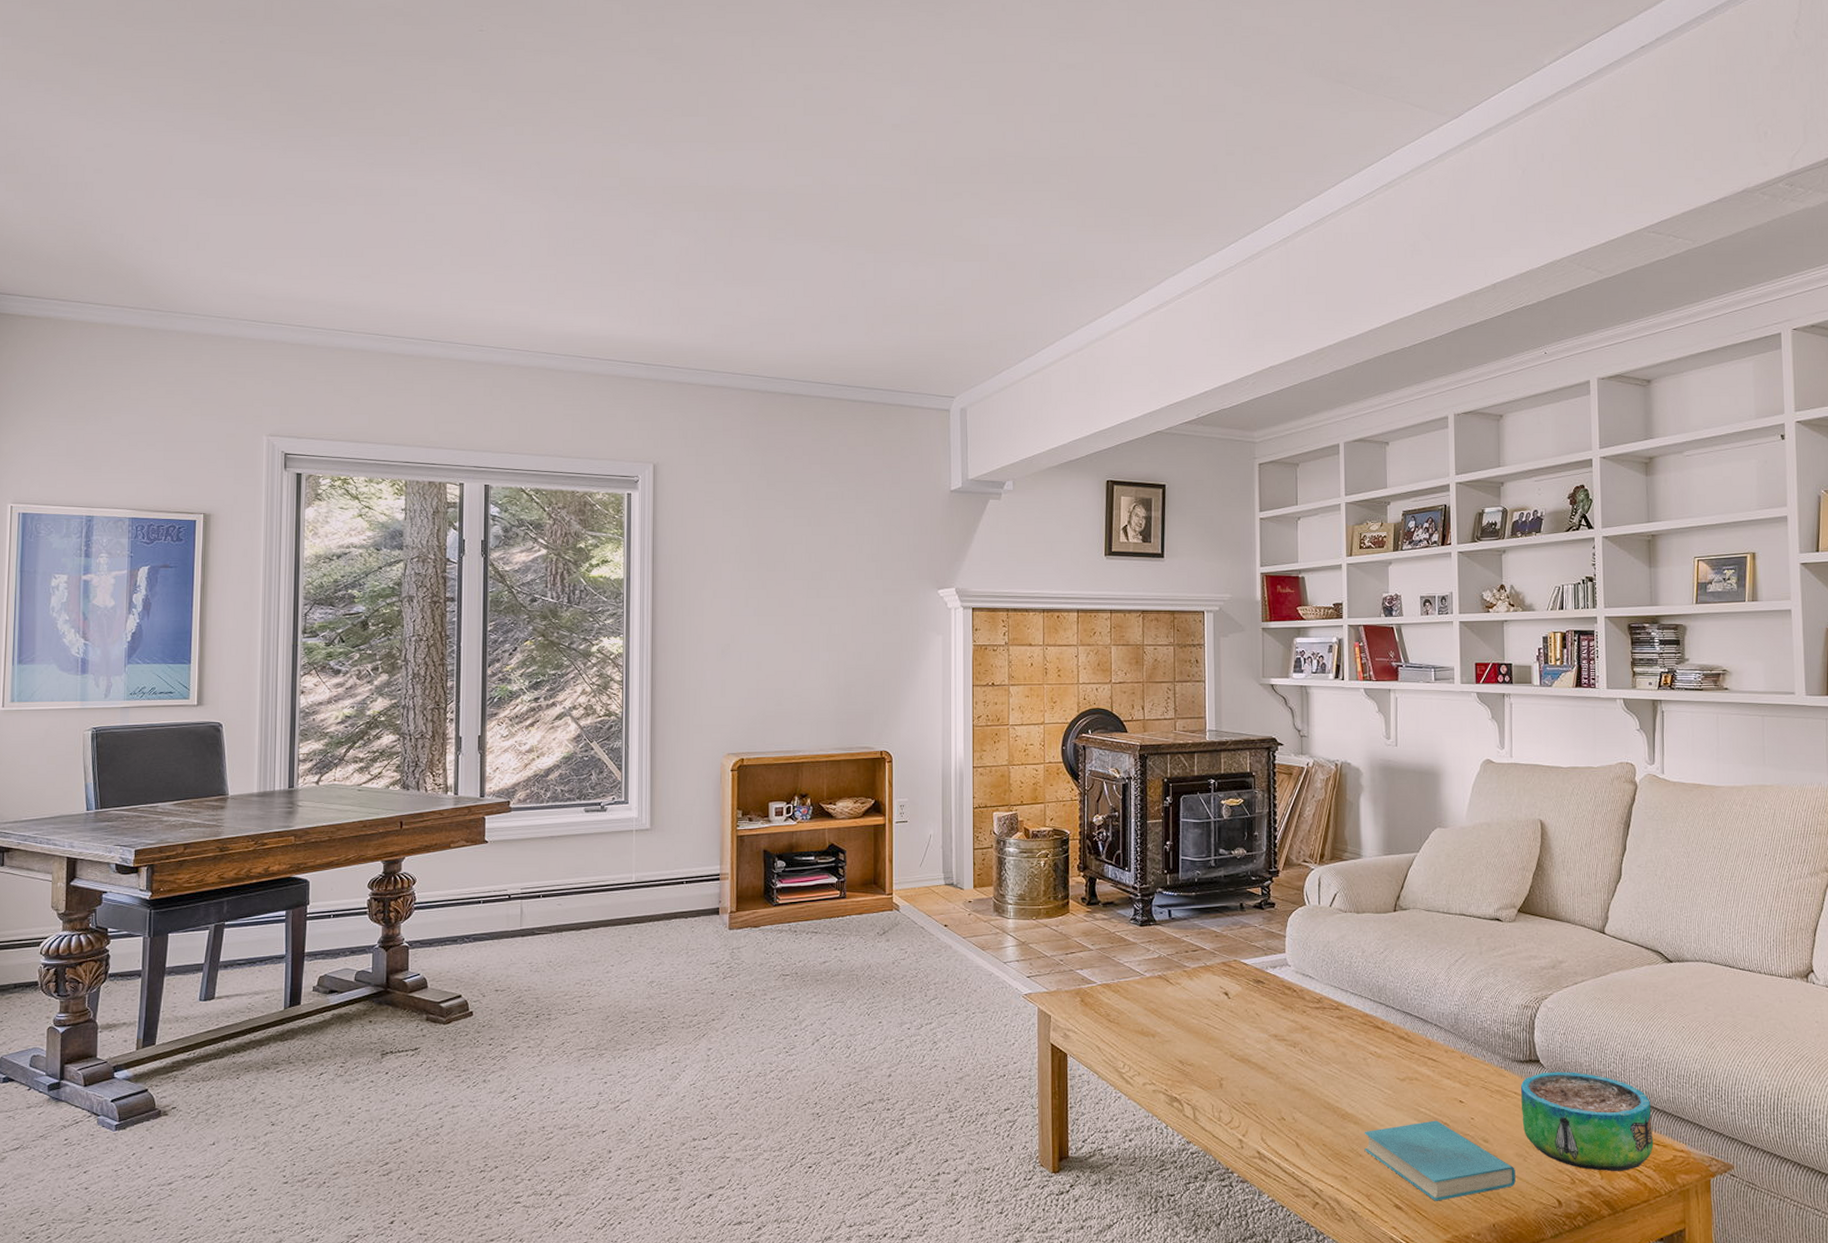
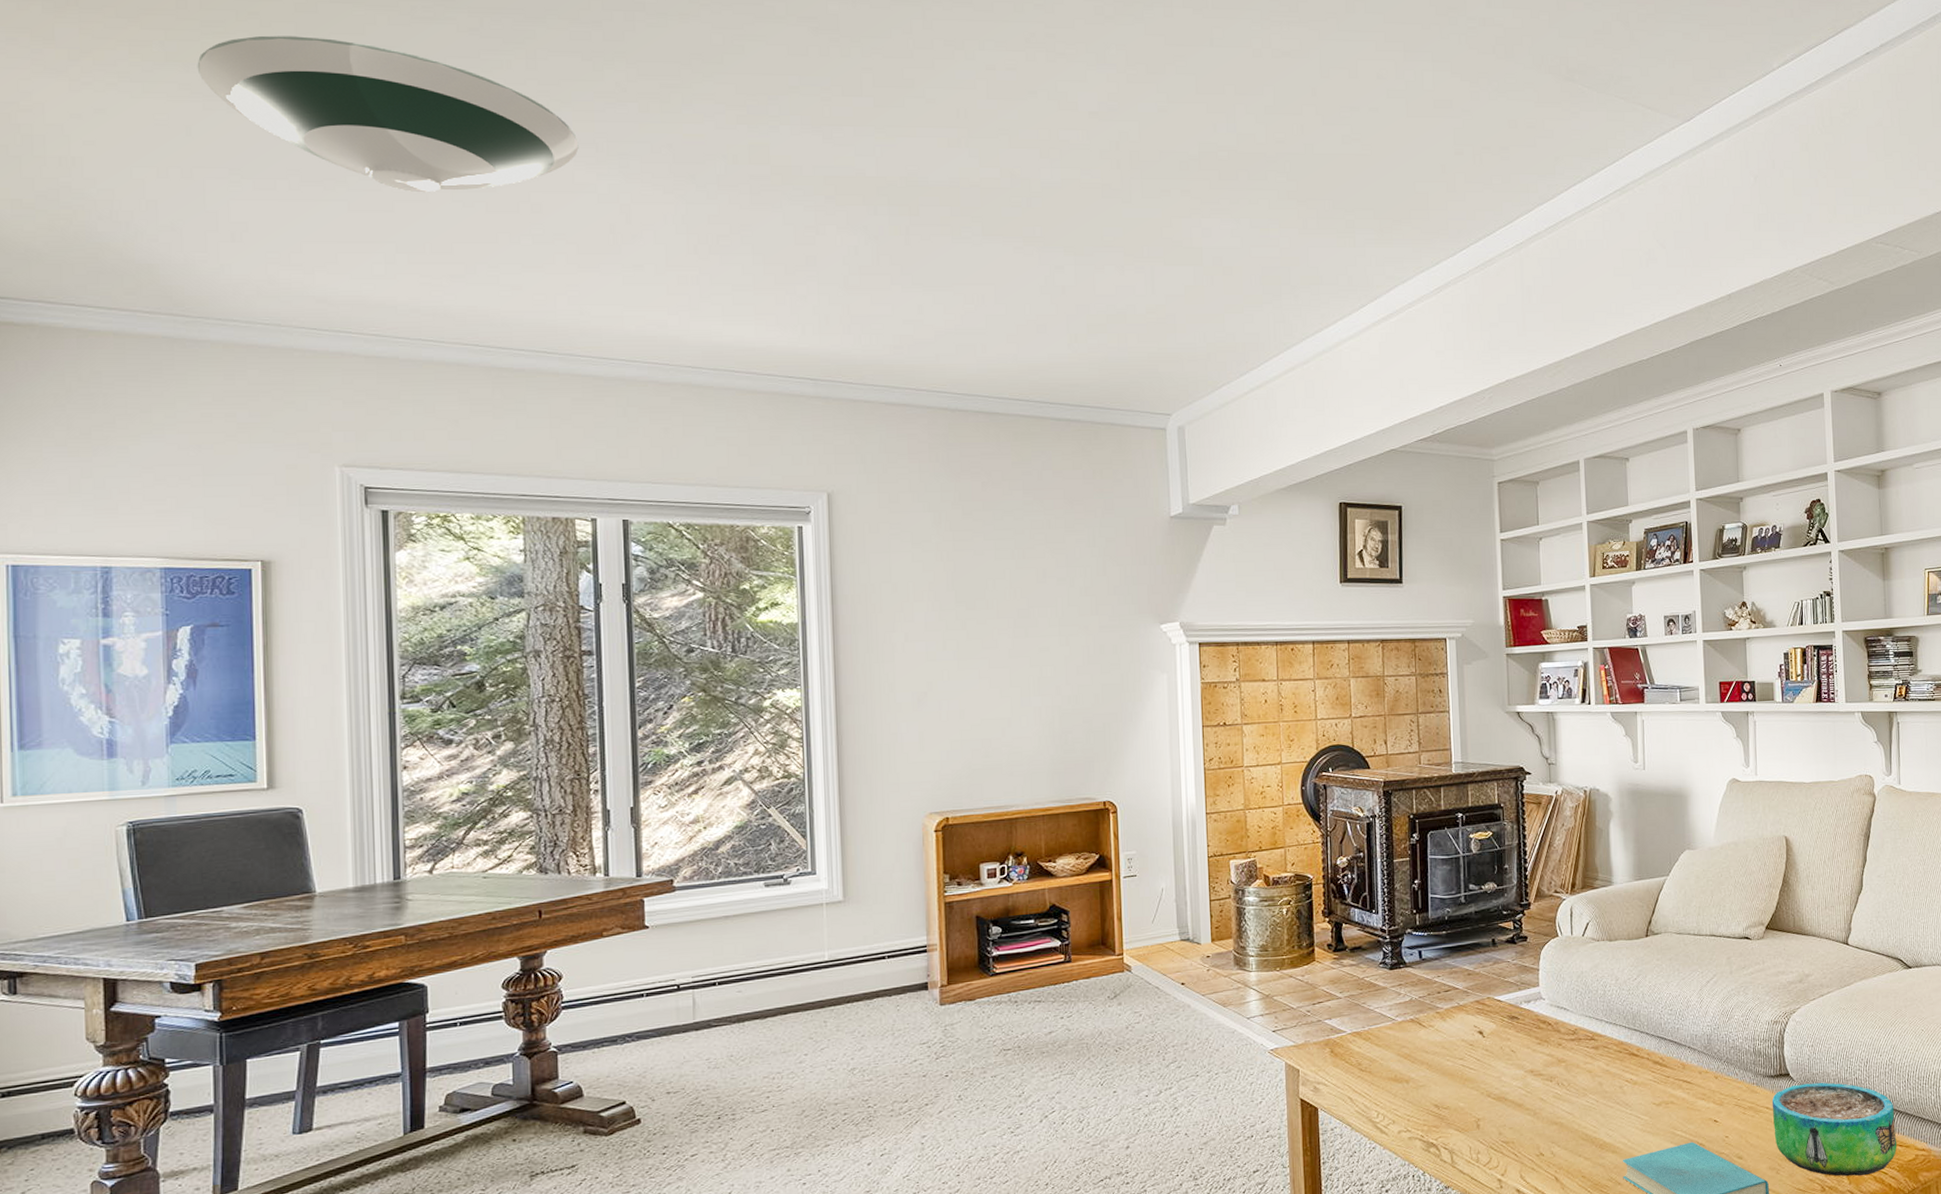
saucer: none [180,80,466,207] -> present [197,35,579,193]

